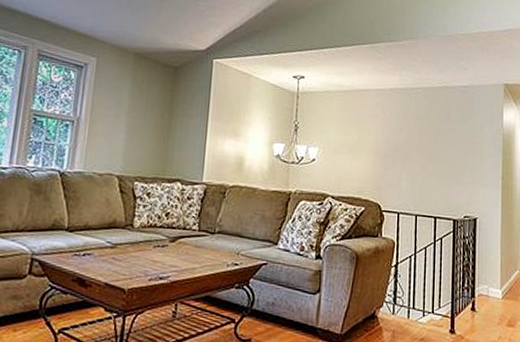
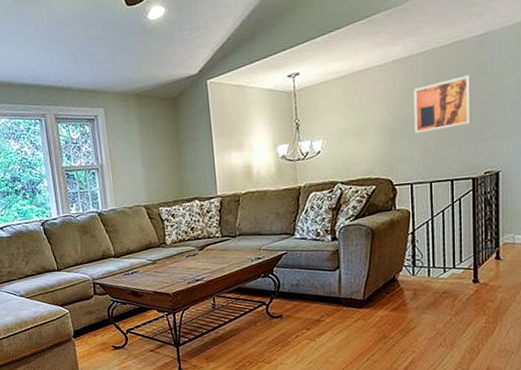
wall art: none [405,118,455,166] -> present [413,75,471,134]

